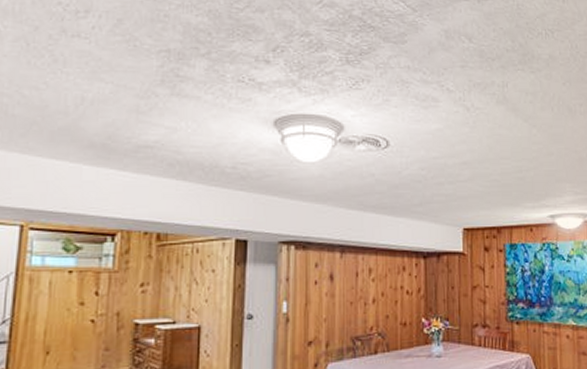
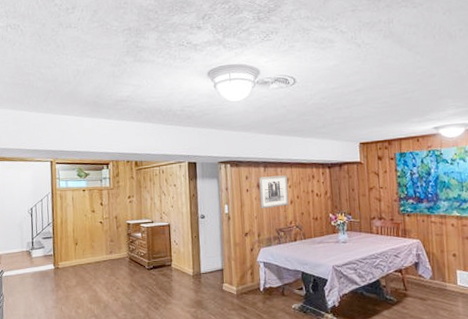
wall art: none [332,264,371,309] -> present [258,175,289,209]

